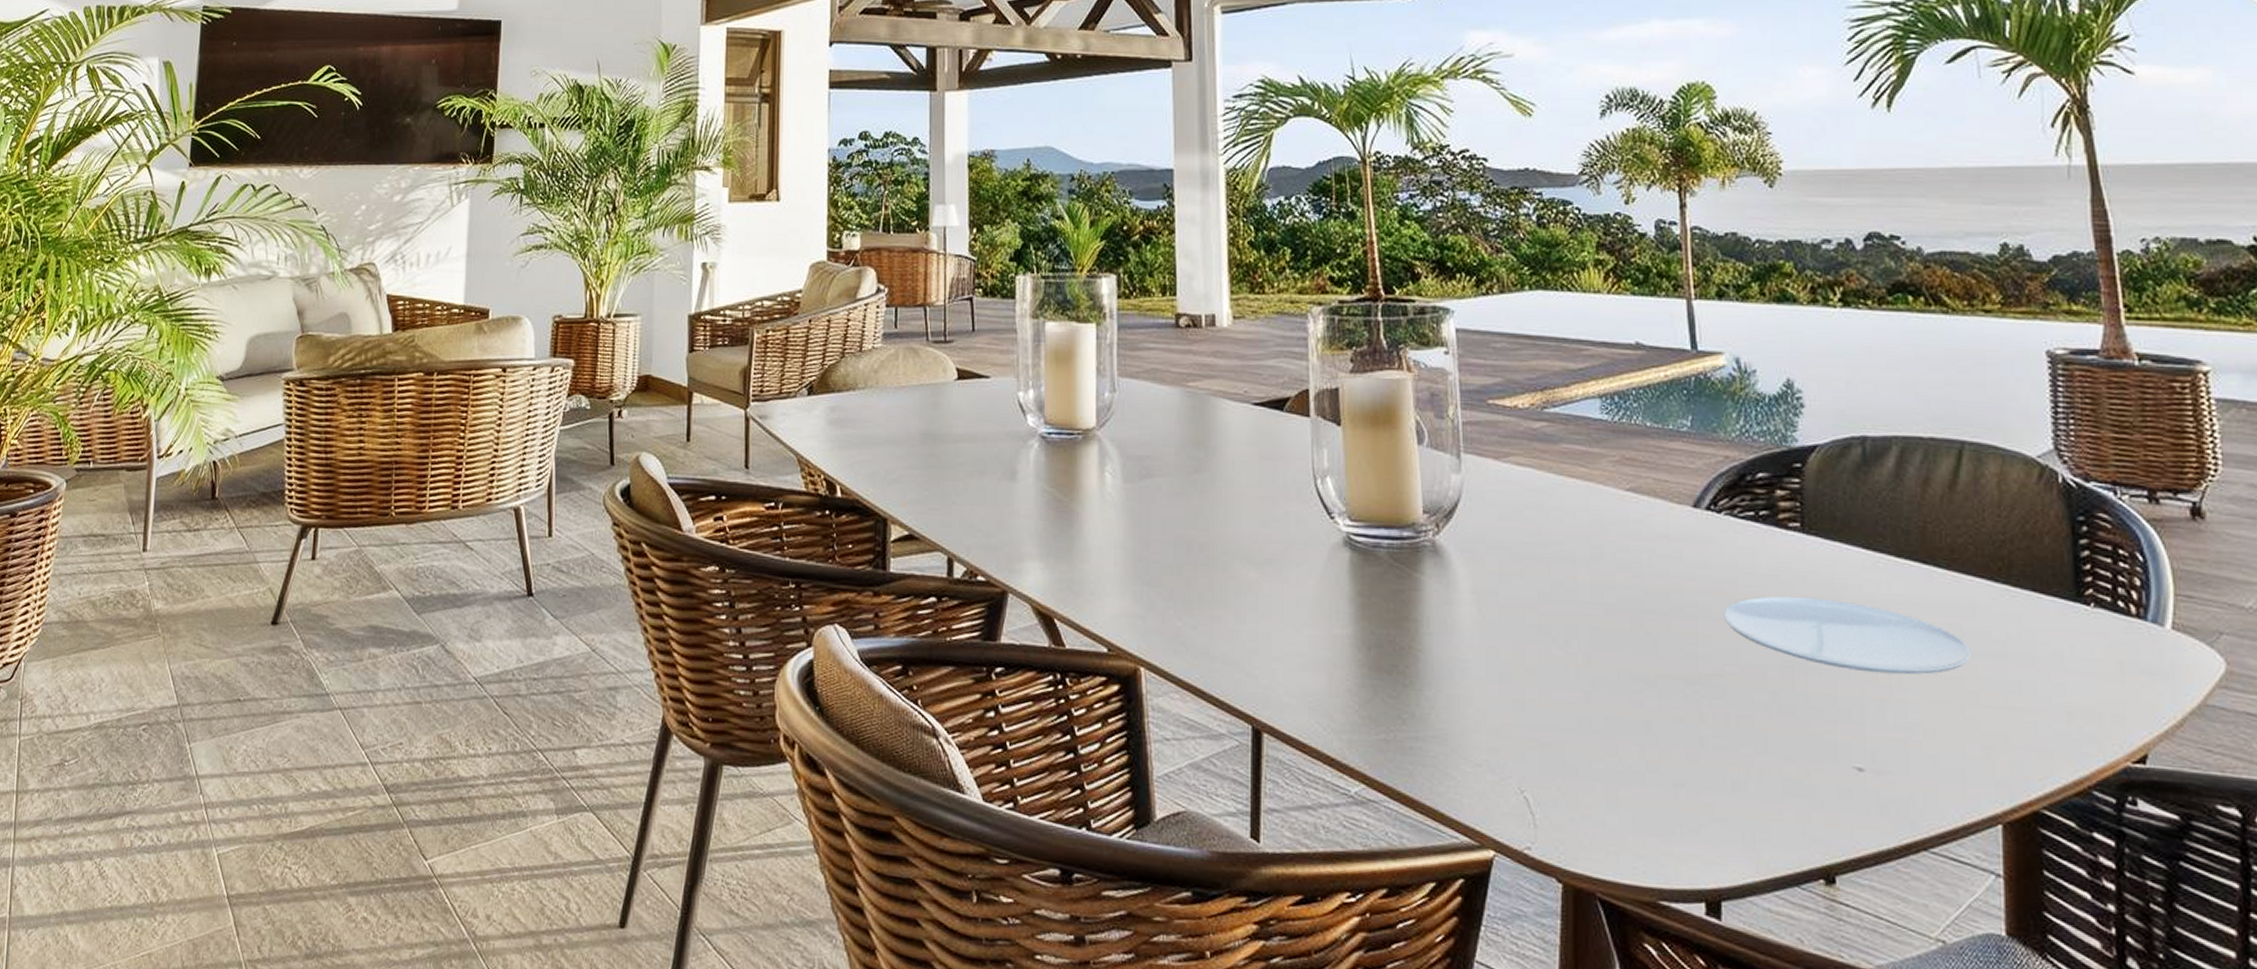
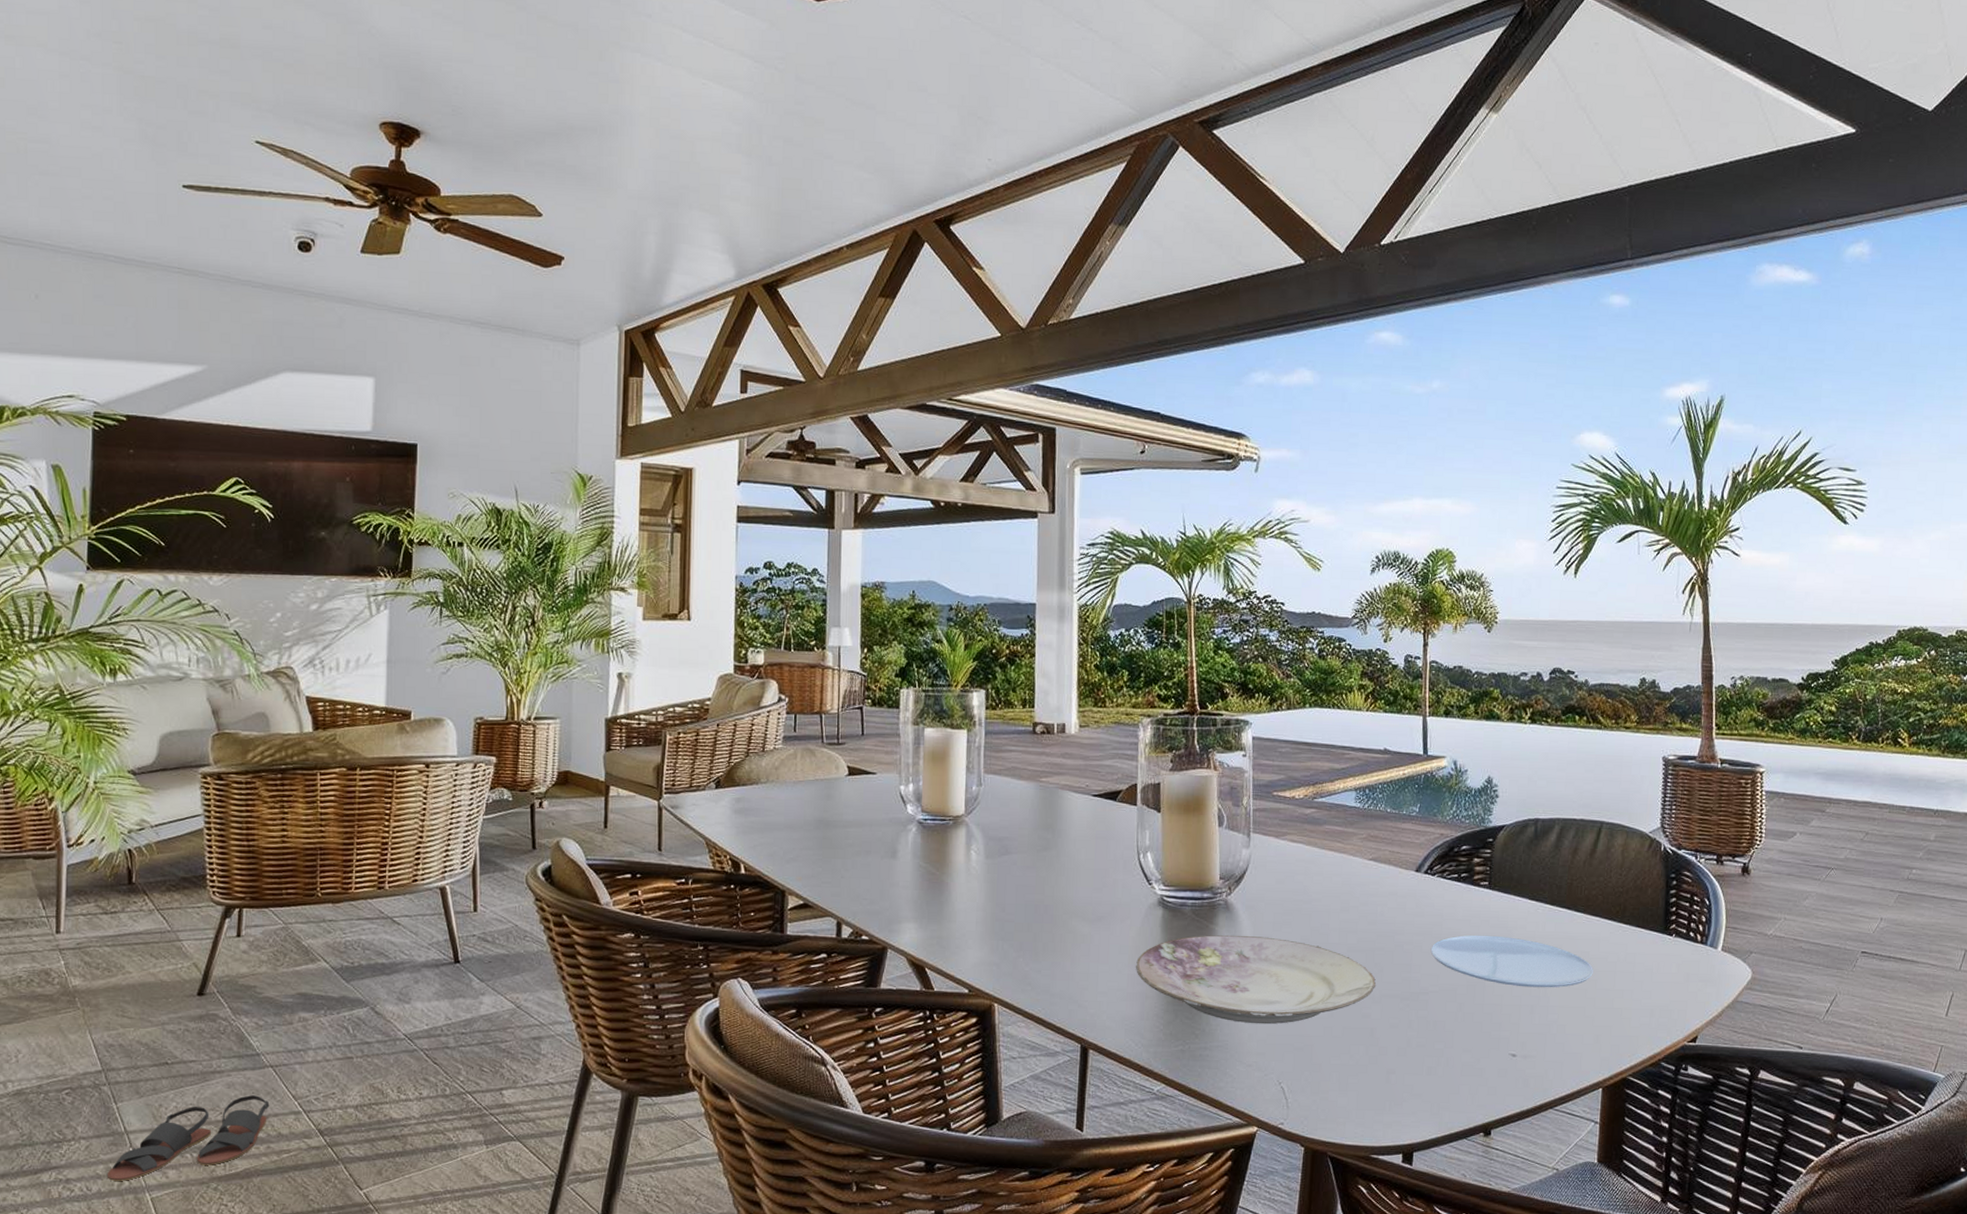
sandal: none [176,741,337,833] -> present [106,1095,270,1181]
plate: none [1317,586,1649,710] -> present [1135,934,1377,1025]

